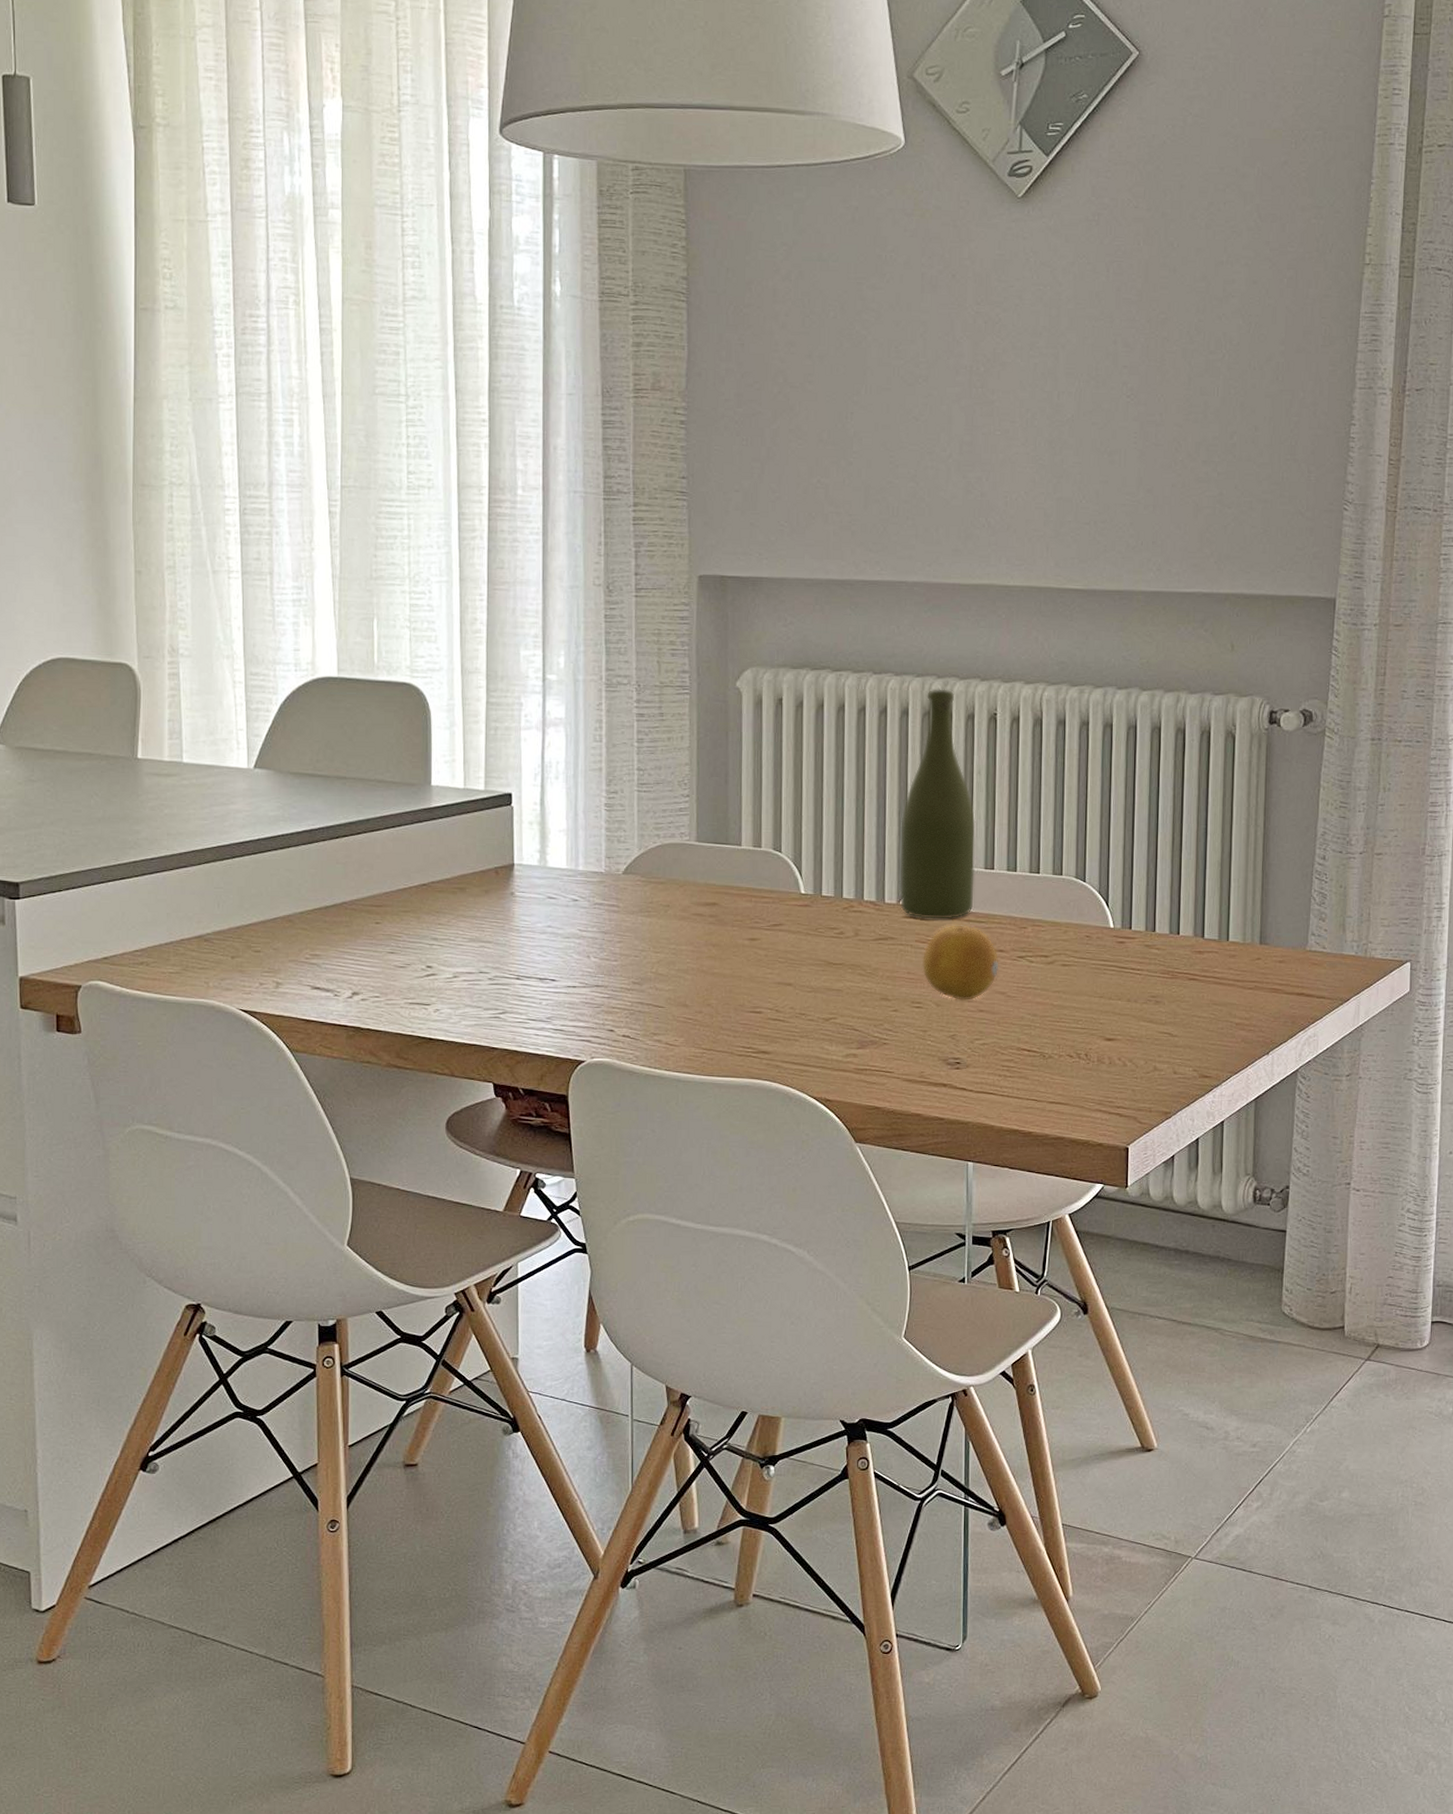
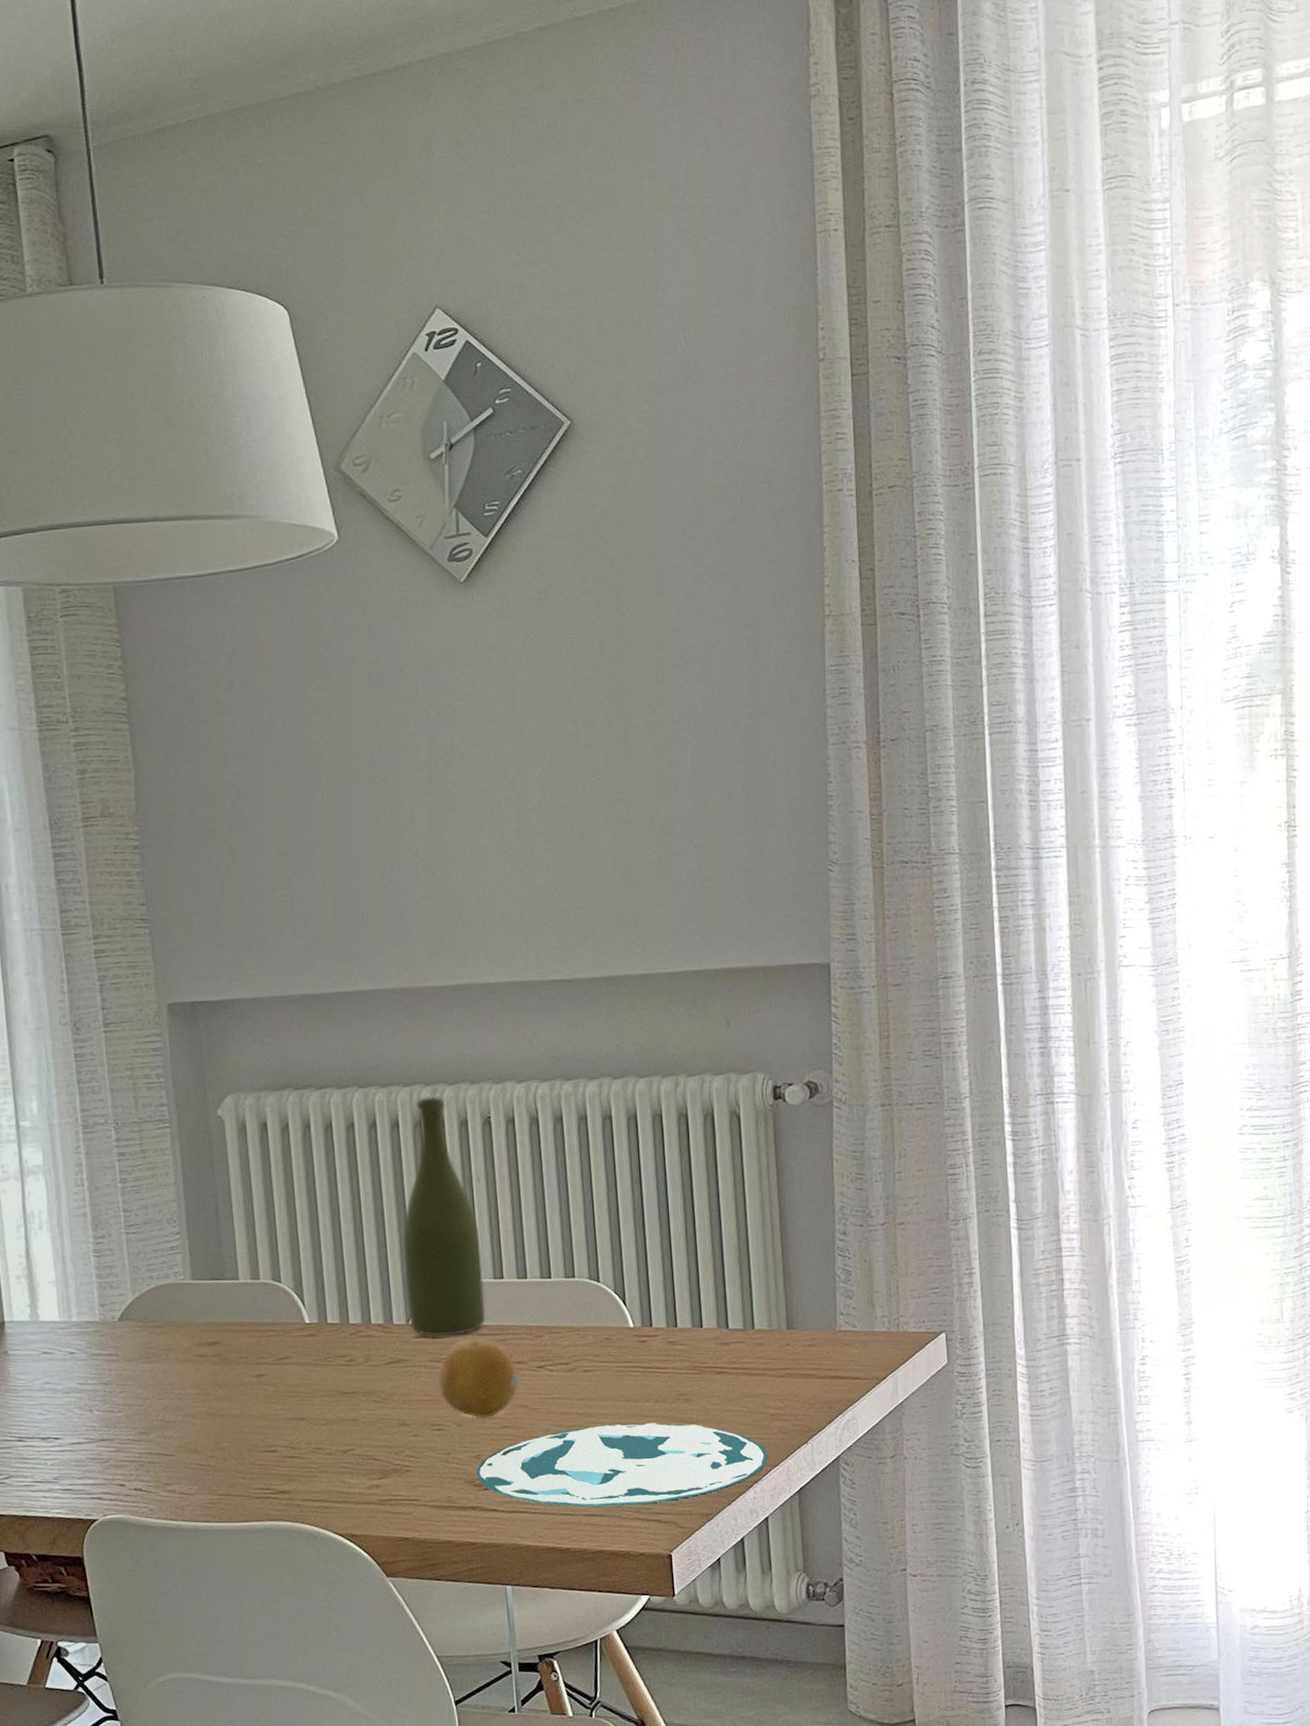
plate: none [950,1018,1229,1097] -> present [476,1423,768,1507]

